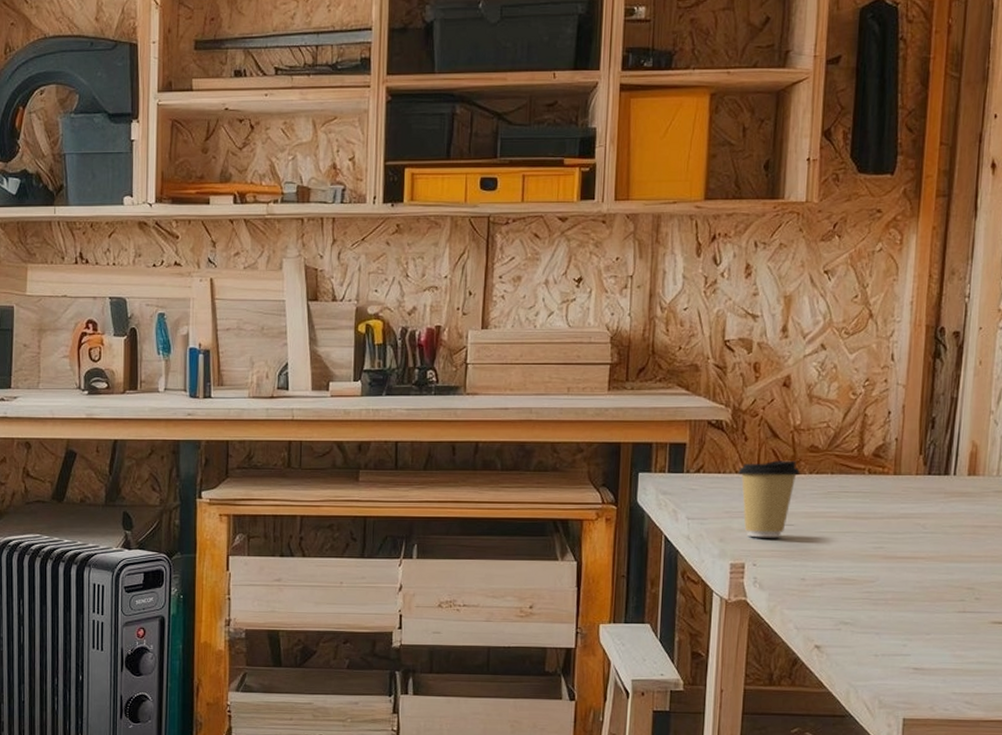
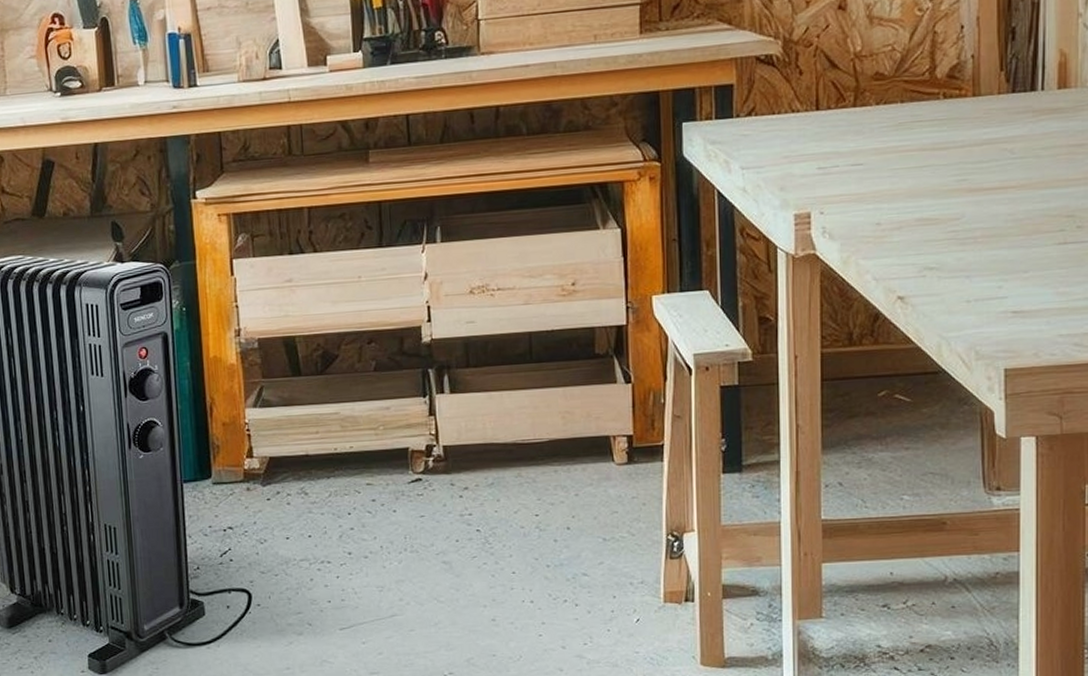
coffee cup: present [737,460,801,538] -> none [794,91,867,182]

